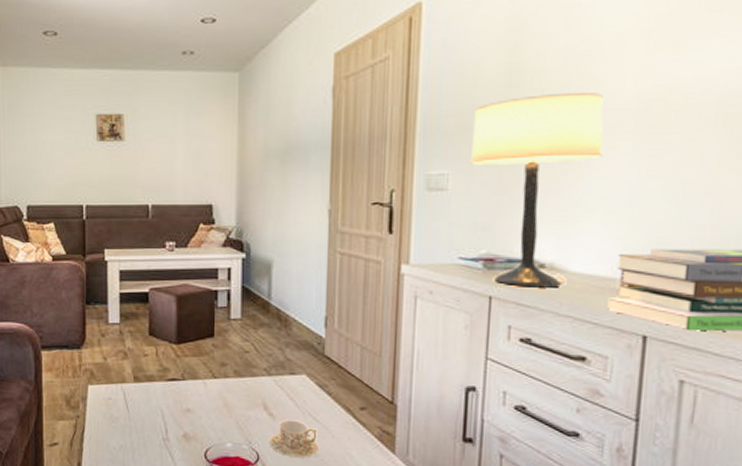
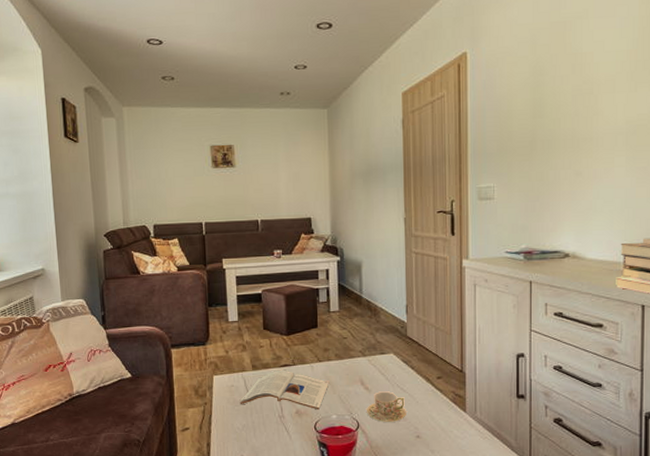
magazine: none [117,384,225,435] -> present [239,369,330,410]
table lamp: present [471,92,604,288] -> none [510,120,605,273]

